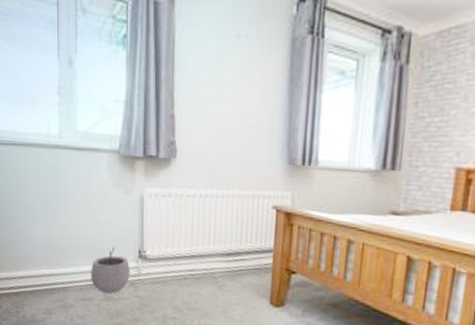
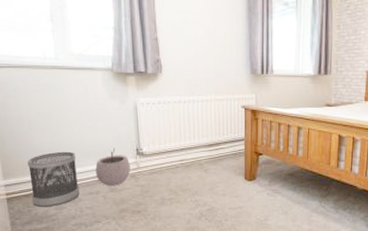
wastebasket: none [19,245,72,311] -> present [27,151,80,208]

